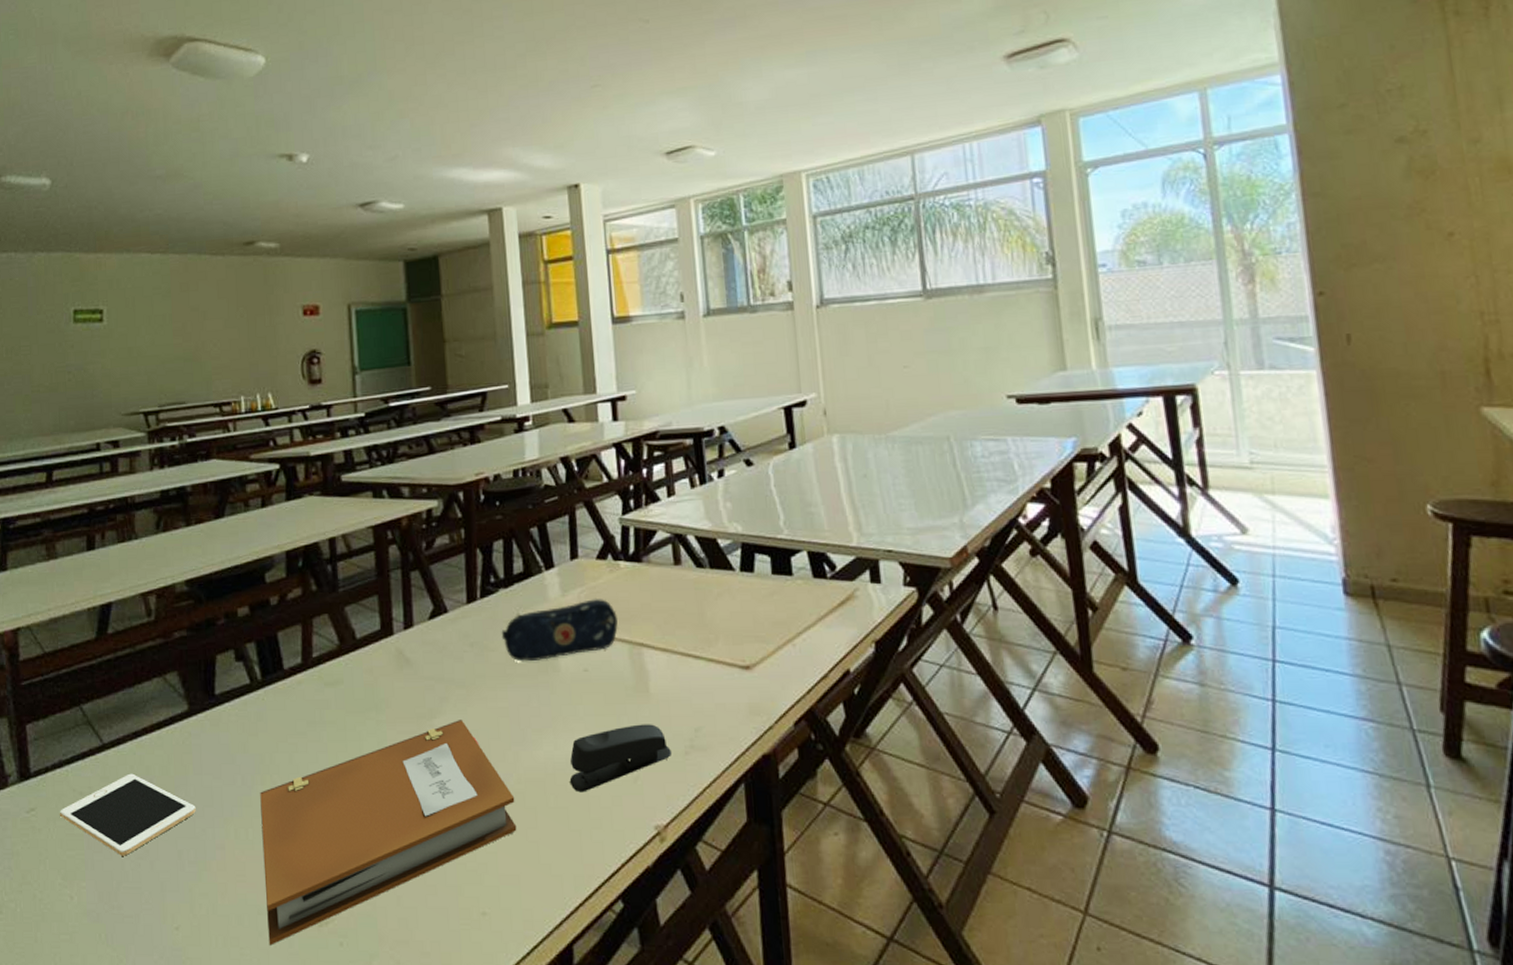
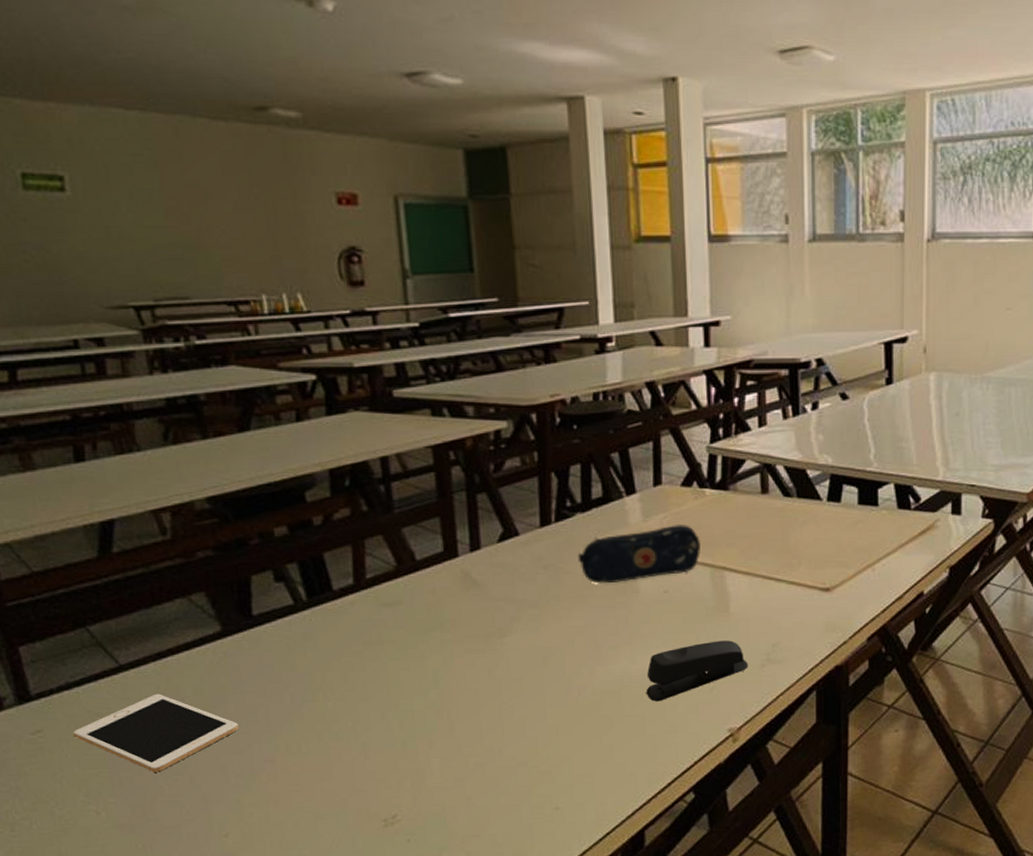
notebook: present [260,720,517,946] -> none [312,638,591,846]

